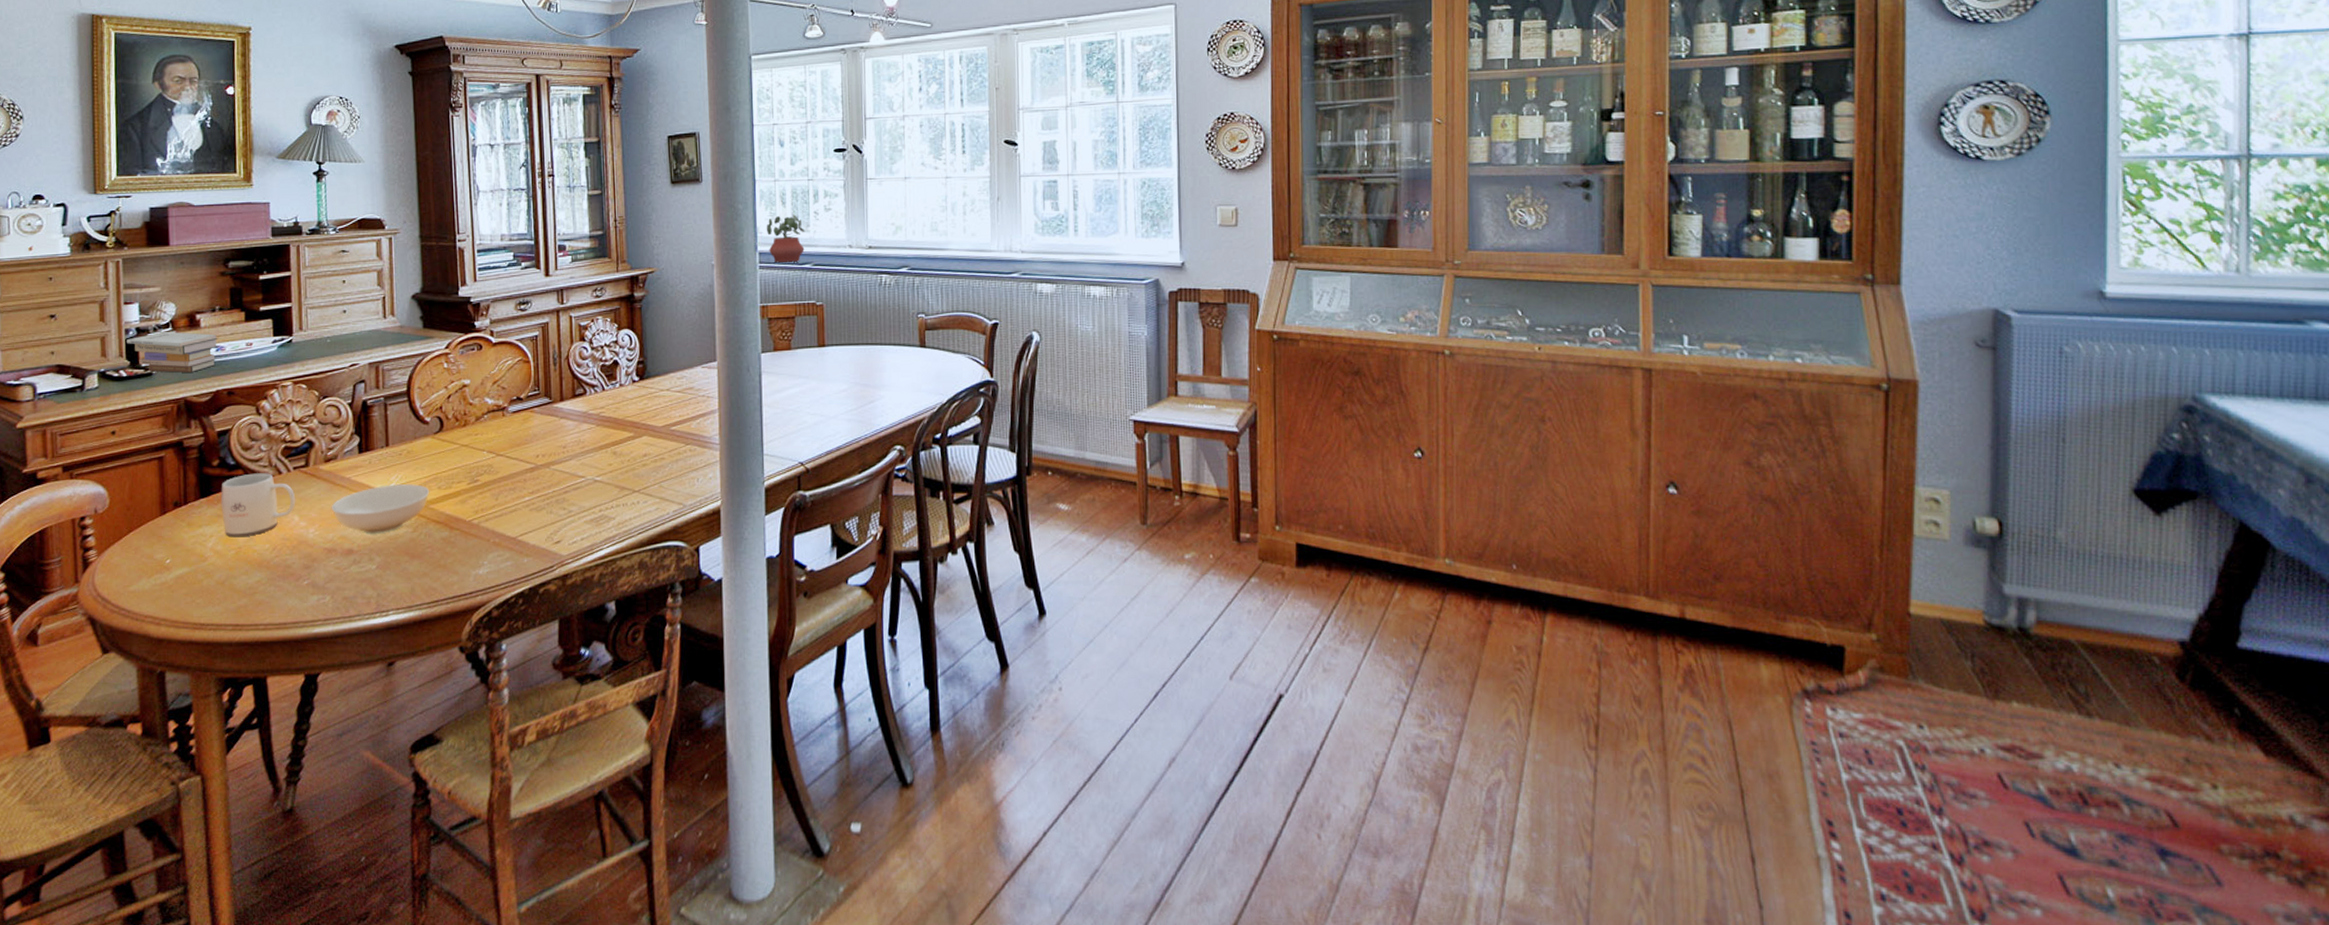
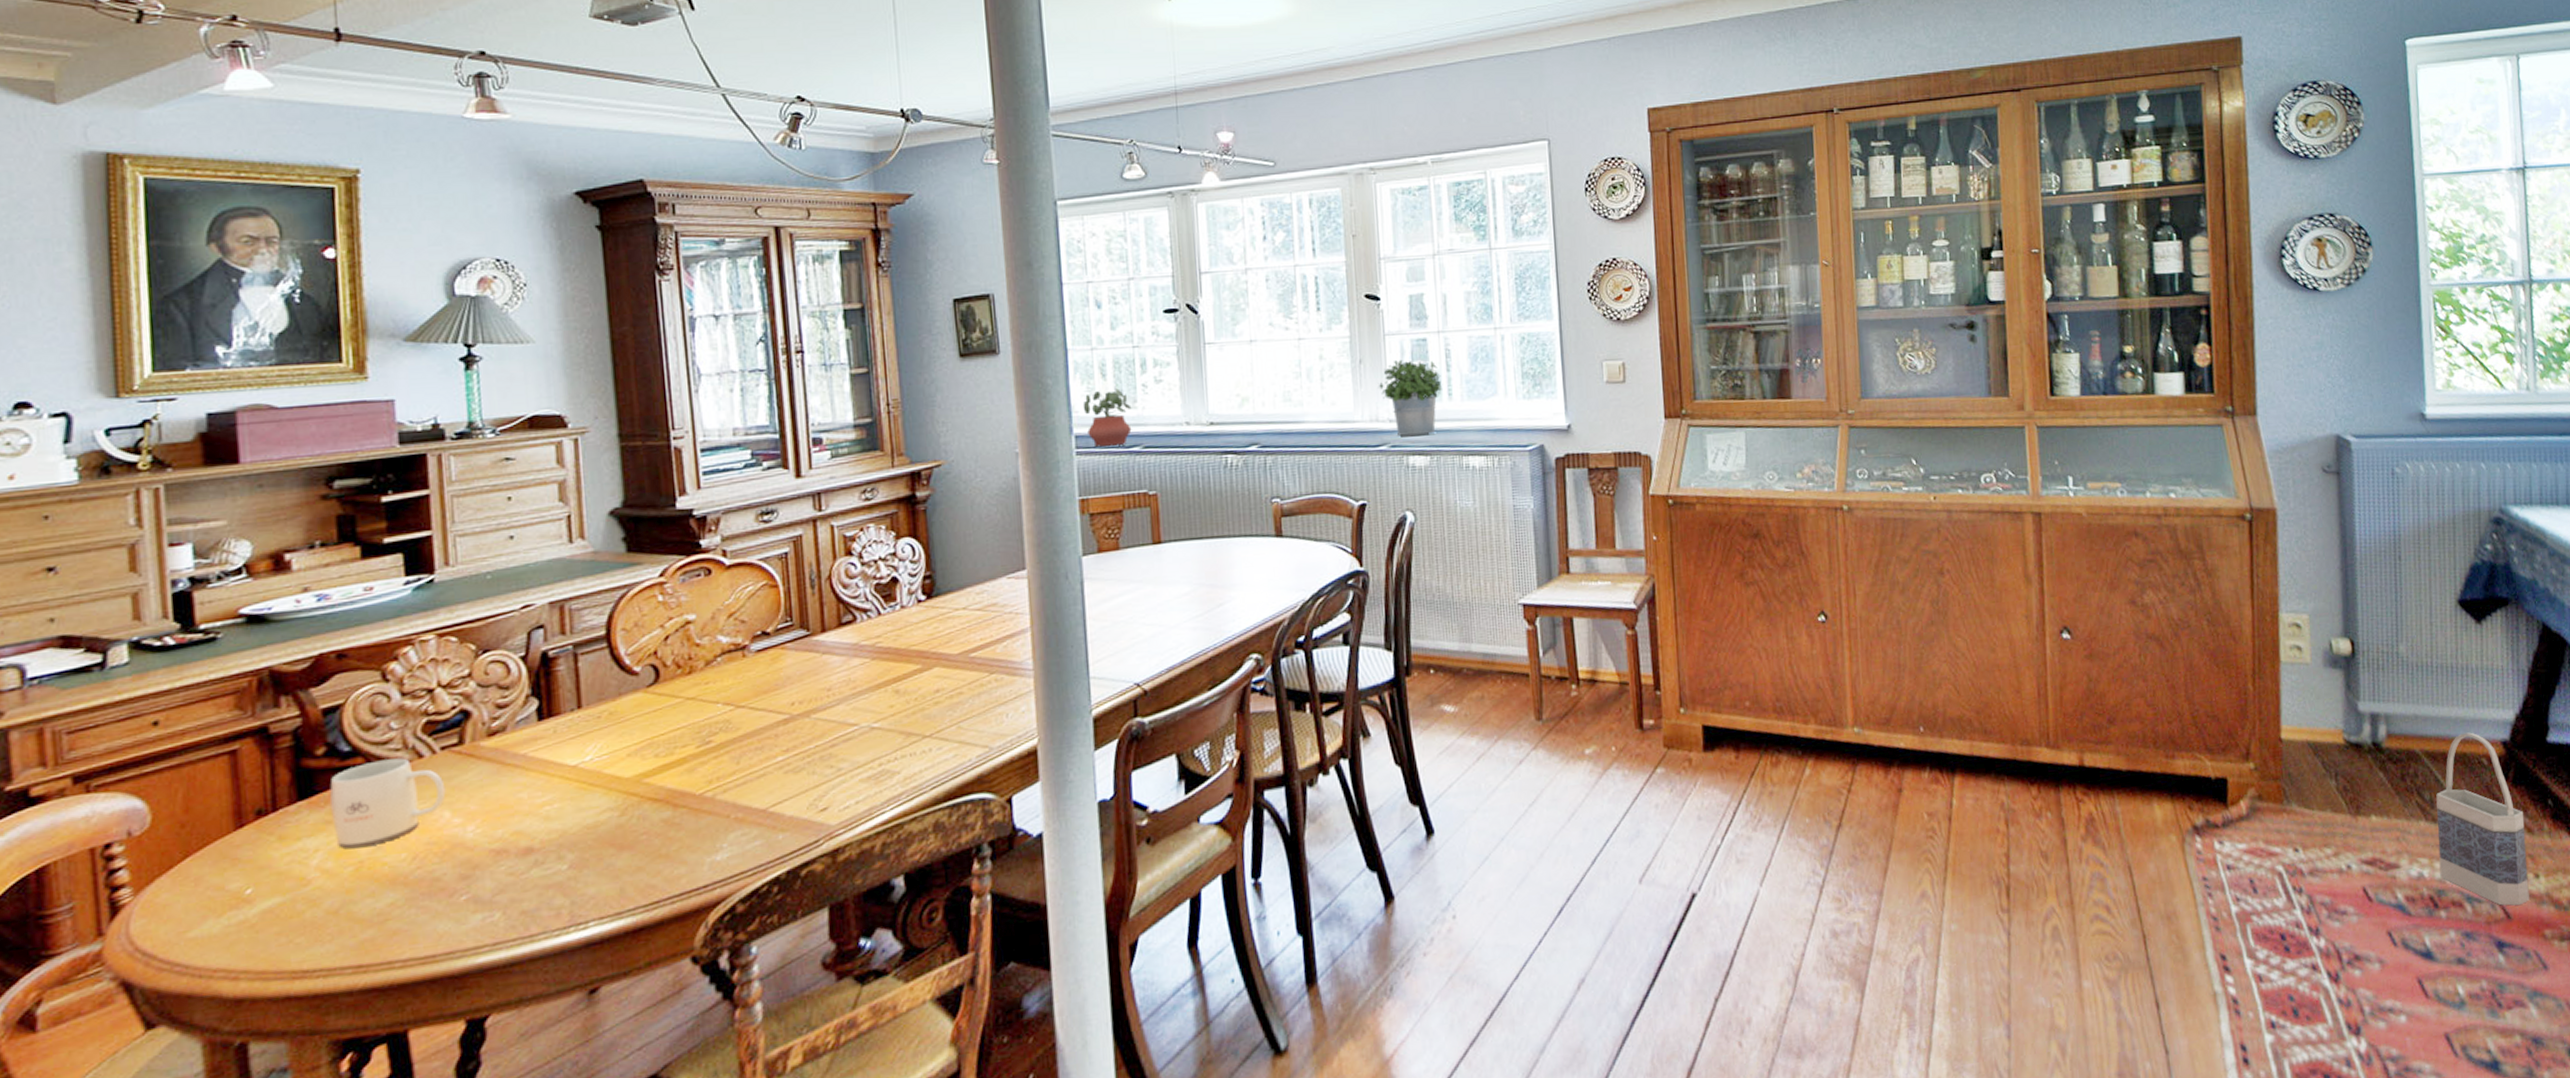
books: present [126,331,218,373] -> none [174,578,321,636]
bowl: present [331,484,430,533] -> none [499,753,643,824]
potted plant: none [1012,199,1069,265] -> present [1378,360,1442,436]
bag: none [2092,628,2203,814] -> present [2436,732,2530,906]

